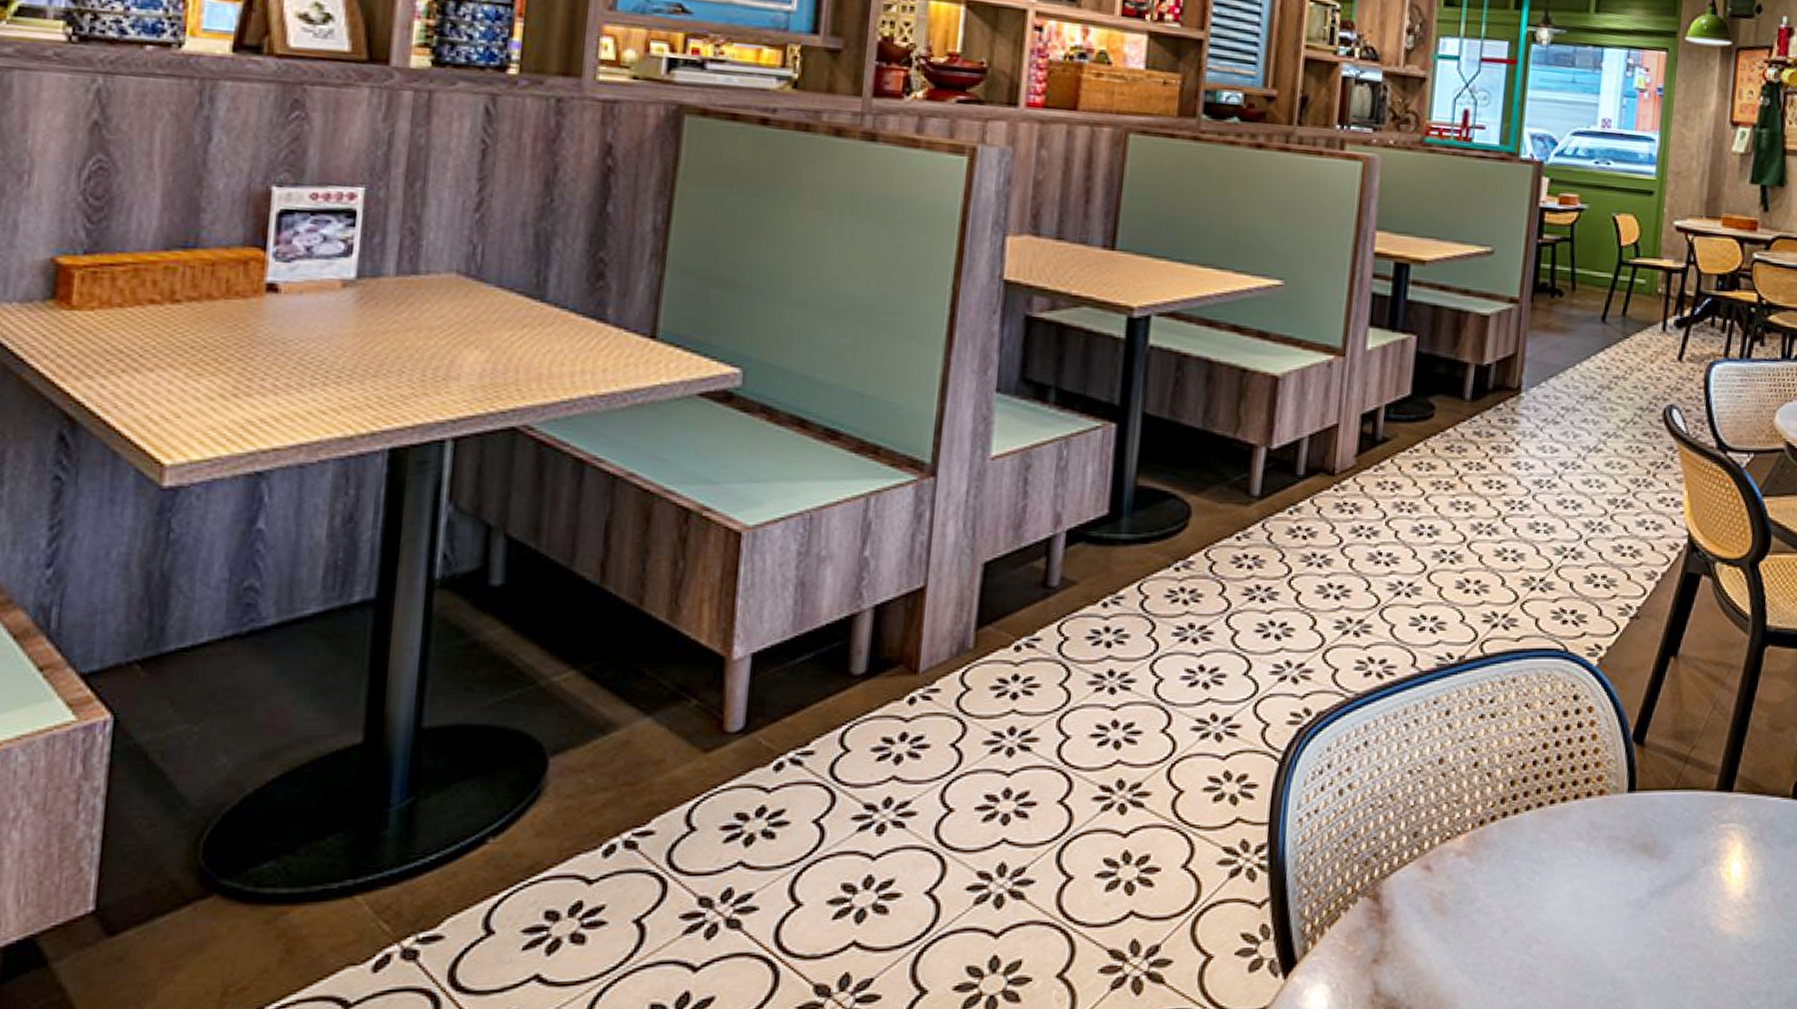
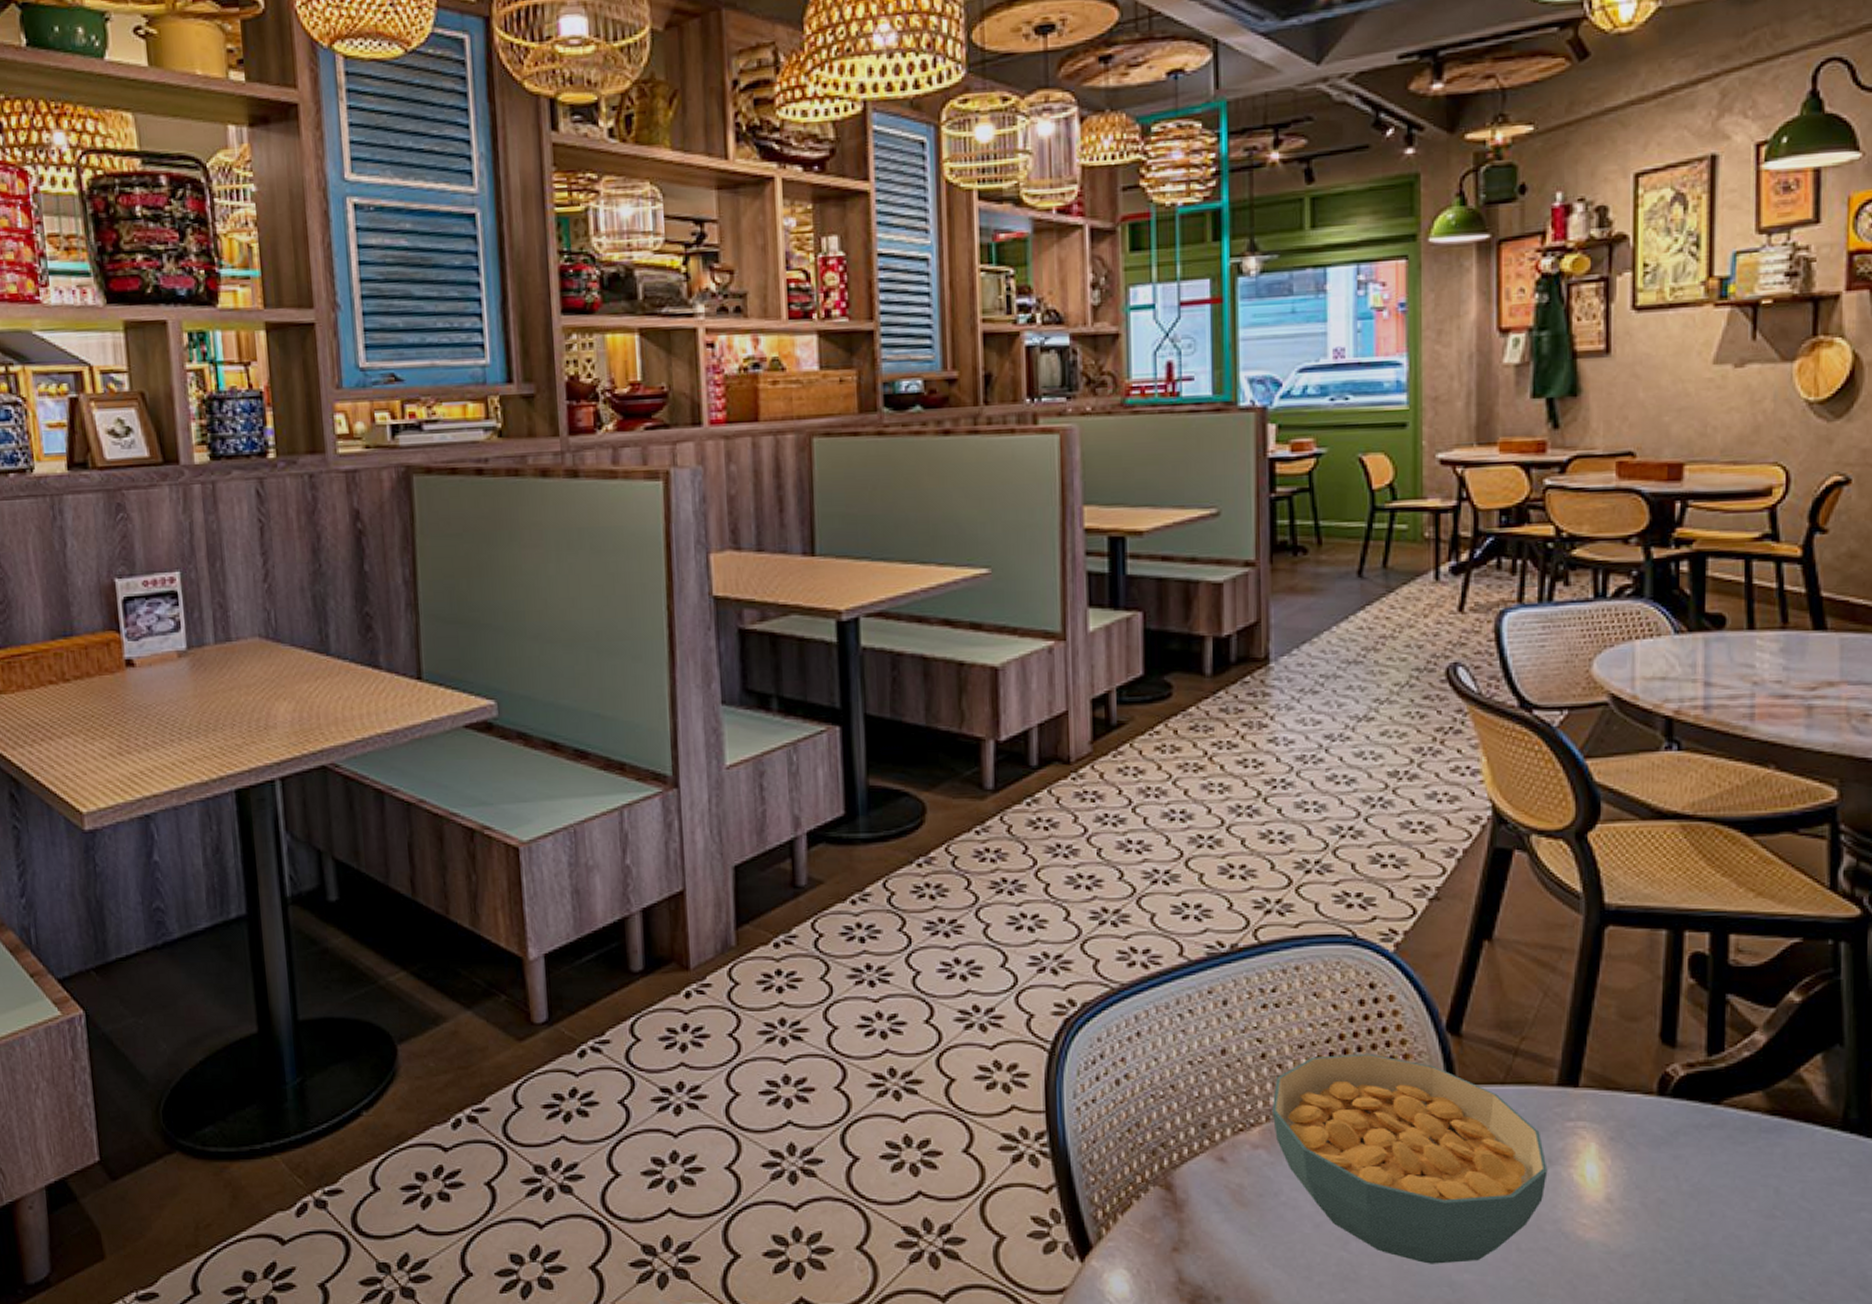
cereal bowl: none [1477,762,1702,964] -> present [1271,1053,1548,1264]

